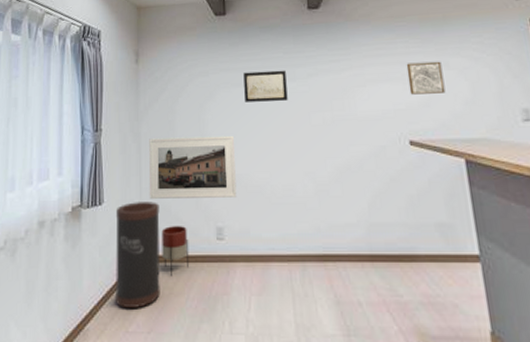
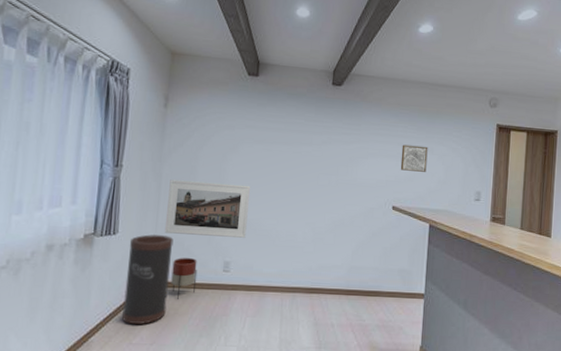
wall art: present [243,70,288,102] -> none [265,132,304,162]

